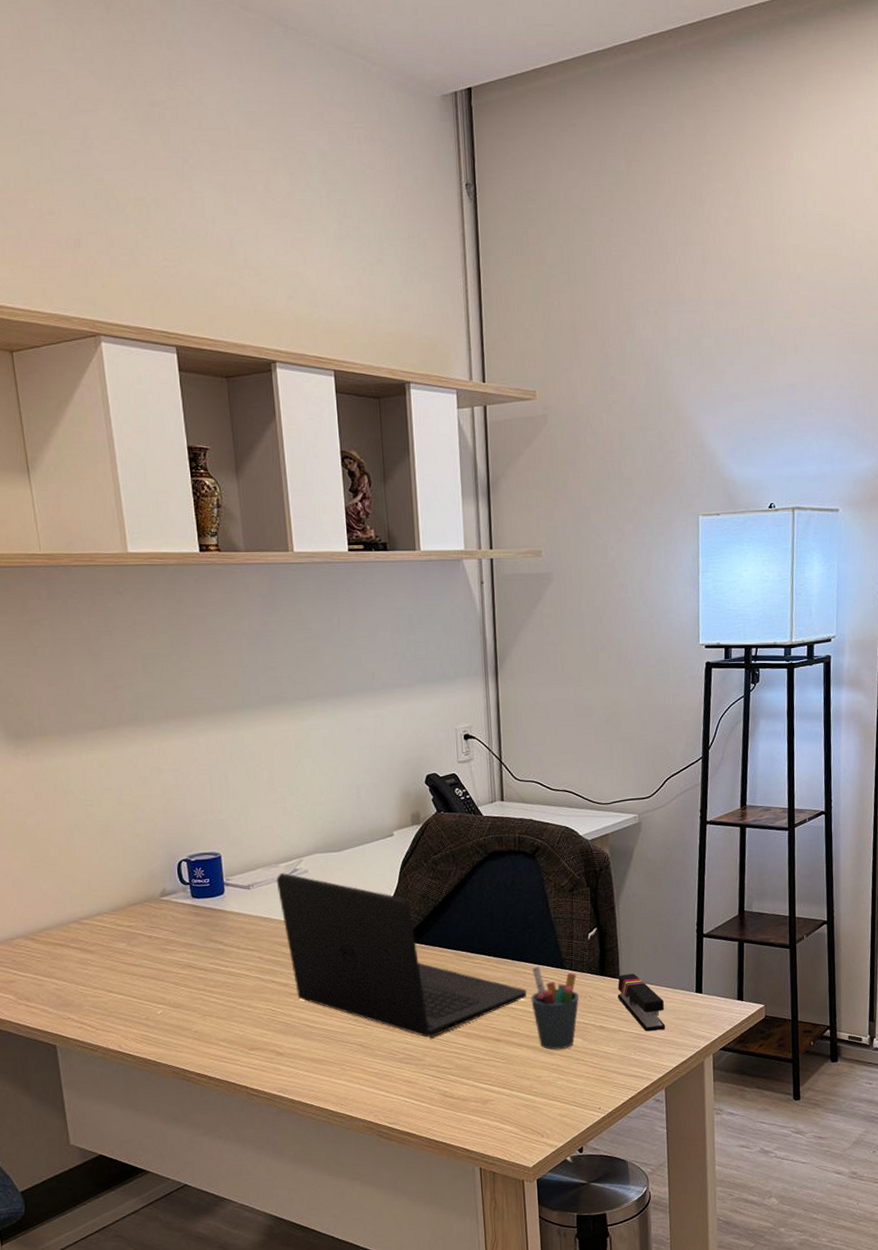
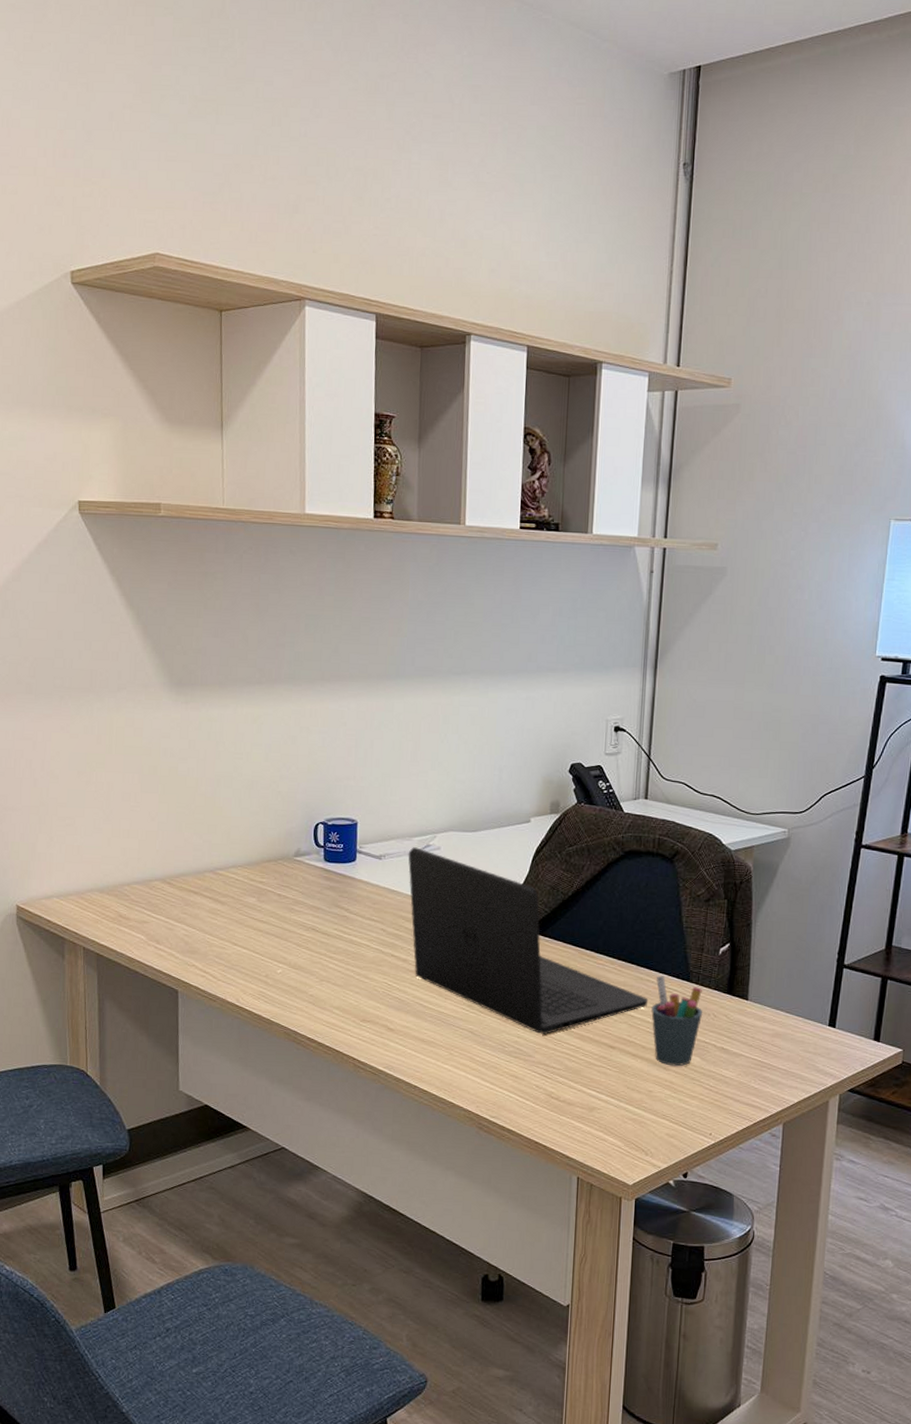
stapler: present [617,973,666,1032] -> none [743,996,792,1061]

